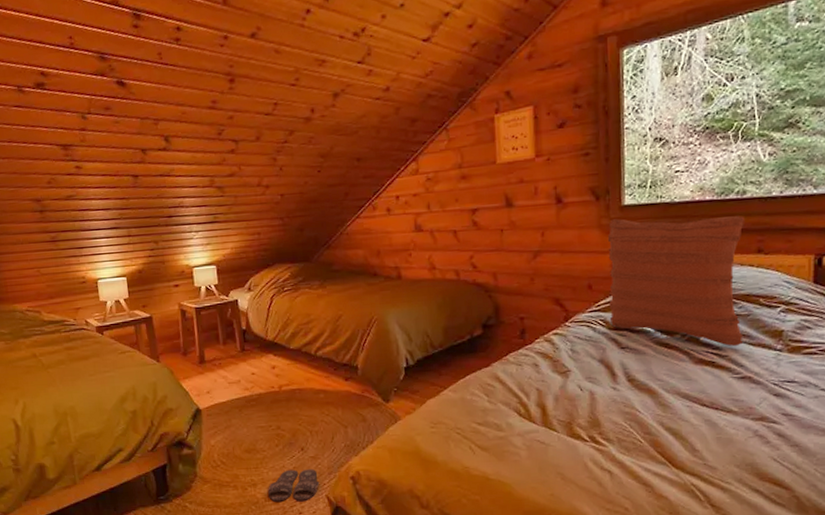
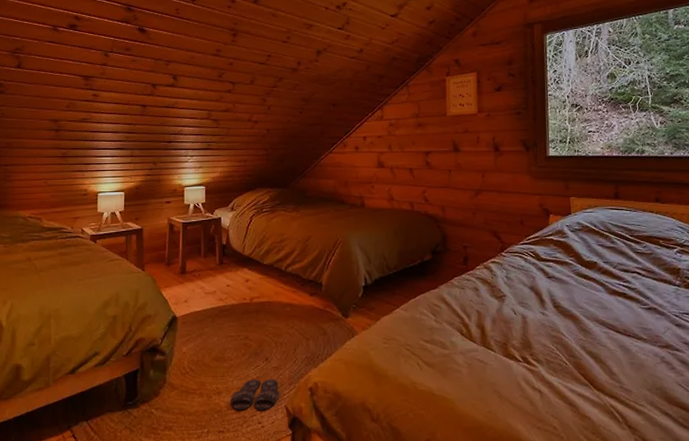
pillow: present [607,215,744,346] -> none [535,167,648,280]

